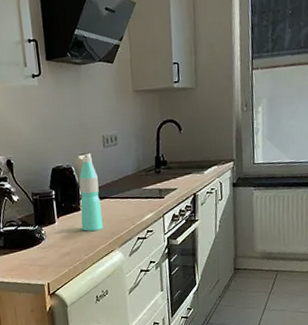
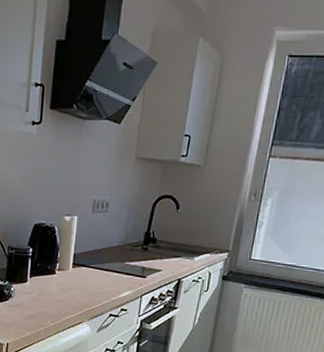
water bottle: present [79,157,103,231] -> none [53,219,80,298]

